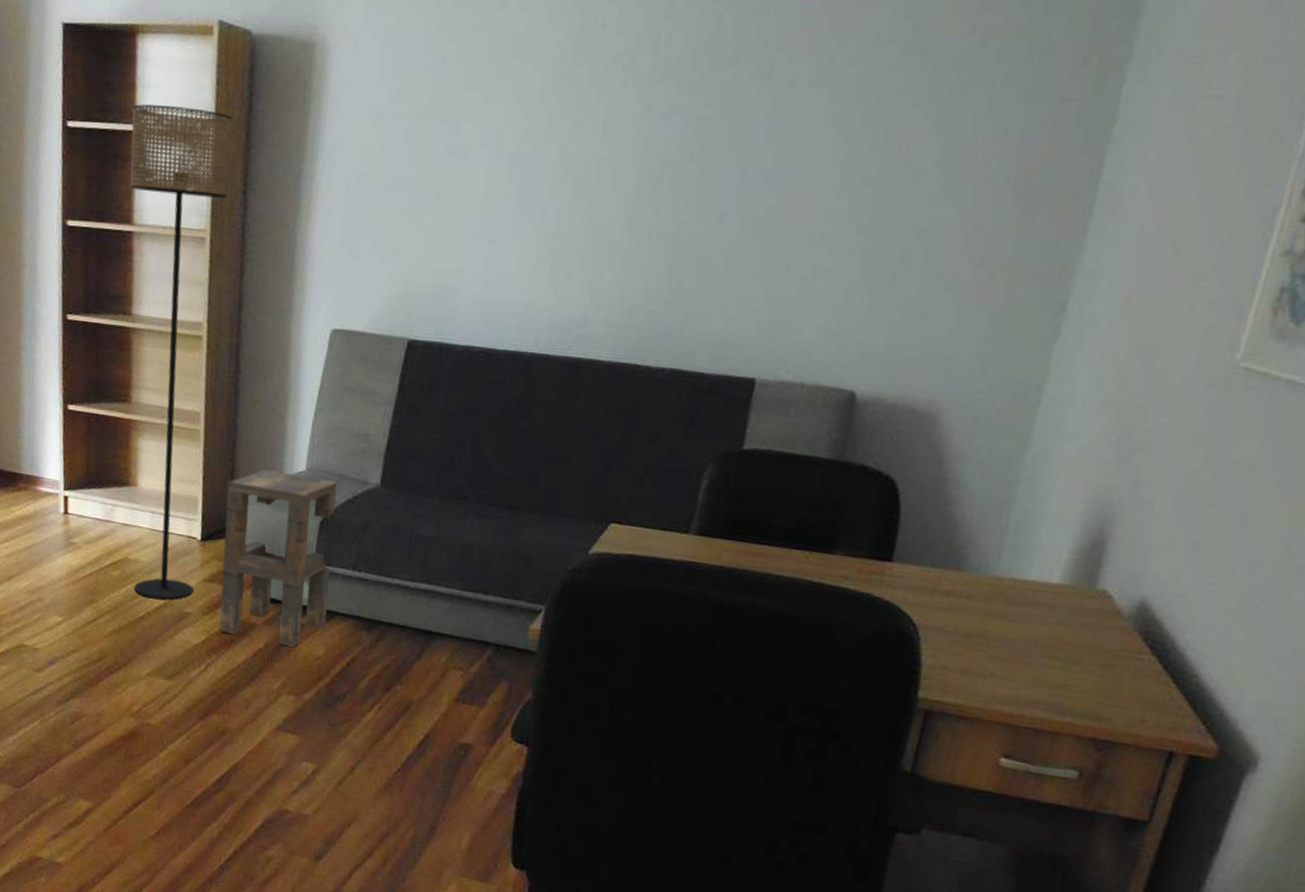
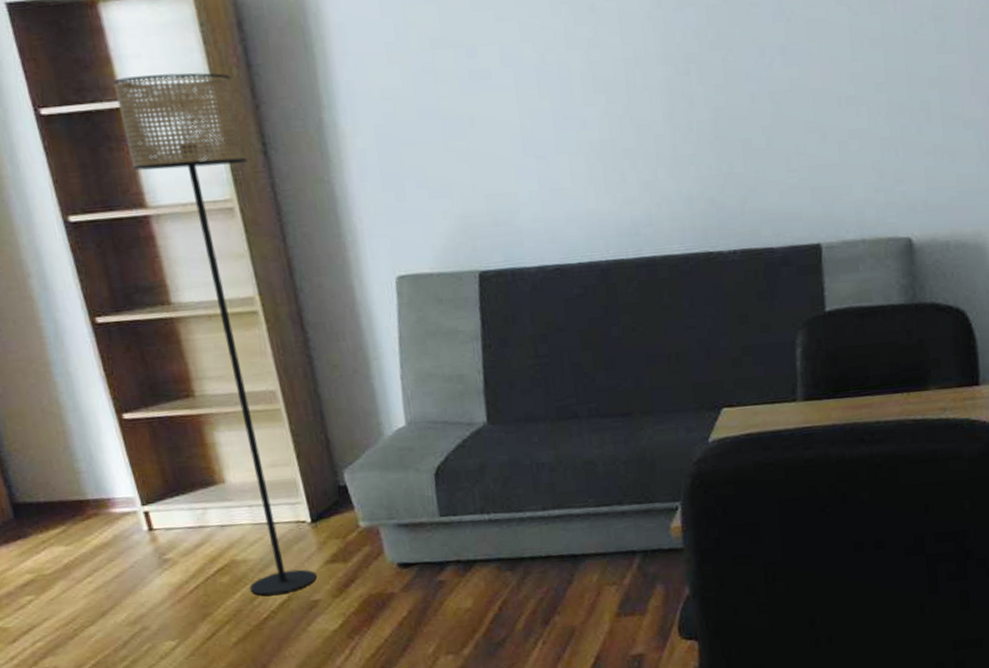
side table: present [219,469,338,647] -> none [325,429,467,610]

